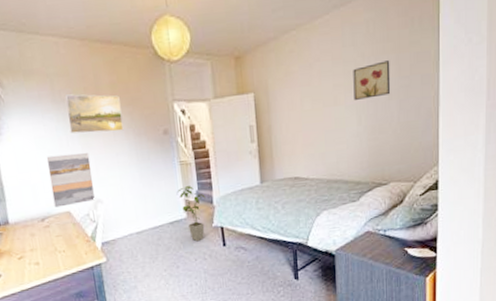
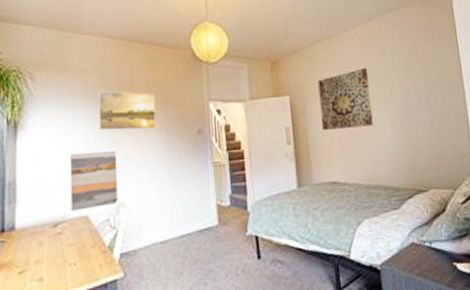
house plant: present [176,186,206,242] -> none [208,189,239,254]
wall art: none [283,60,339,127] -> present [318,68,373,130]
wall art: present [353,60,391,100] -> none [383,70,421,106]

